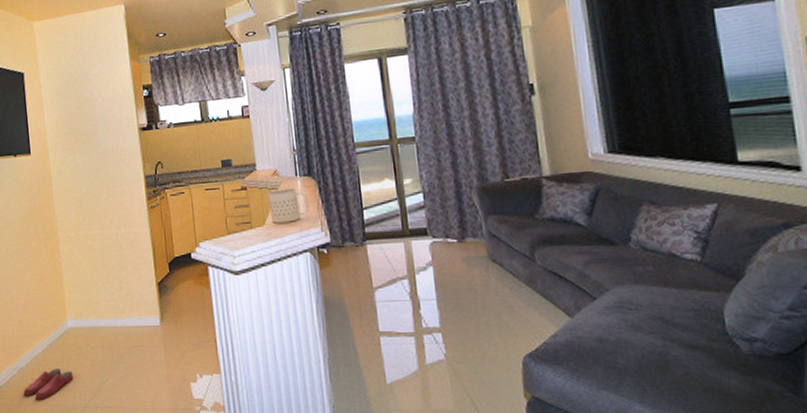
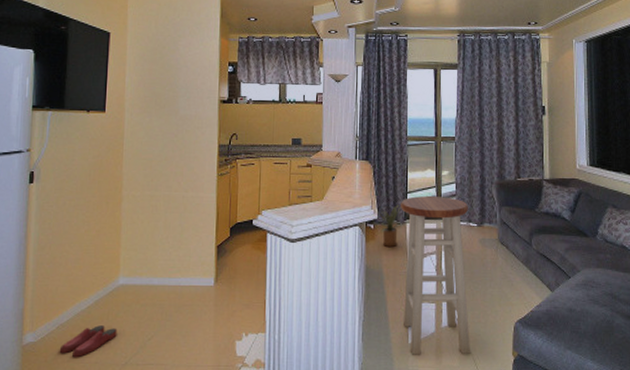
mug: present [267,188,310,223] -> none [328,169,364,199]
house plant: none [330,224,366,275] -> present [377,205,405,248]
bar stool: none [356,209,467,397] -> present [401,196,470,355]

